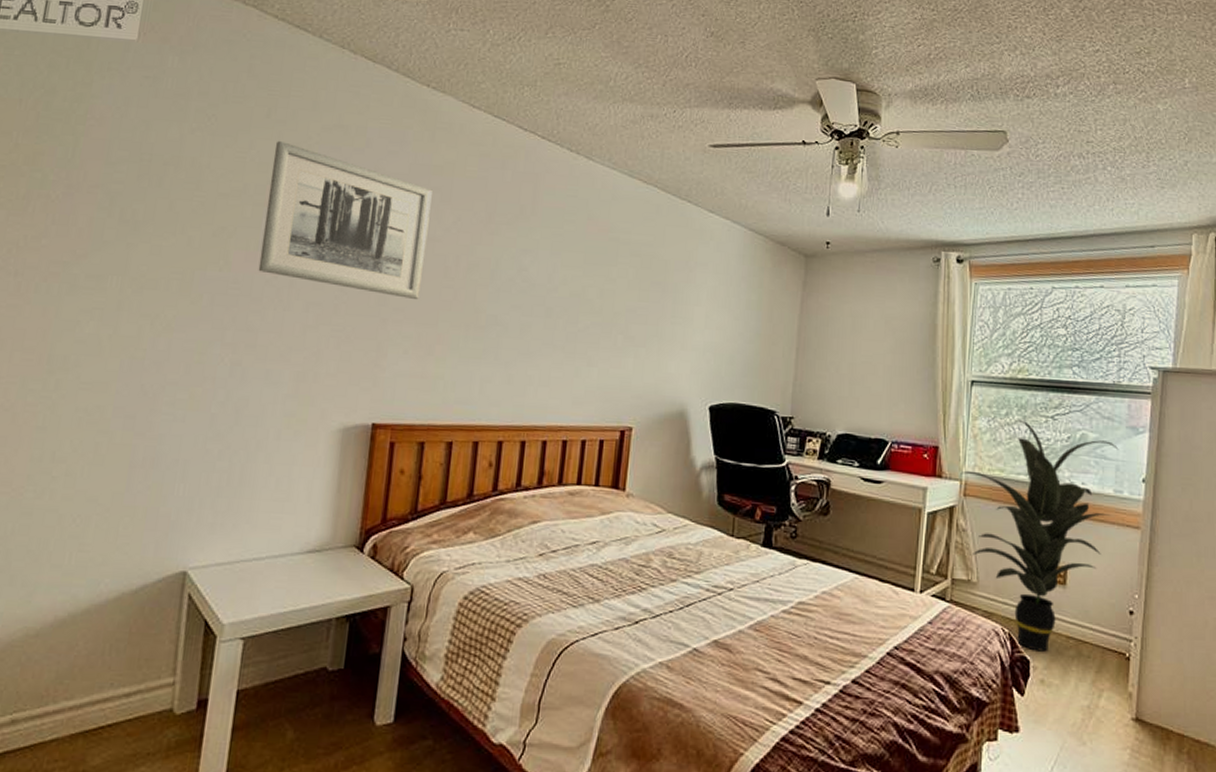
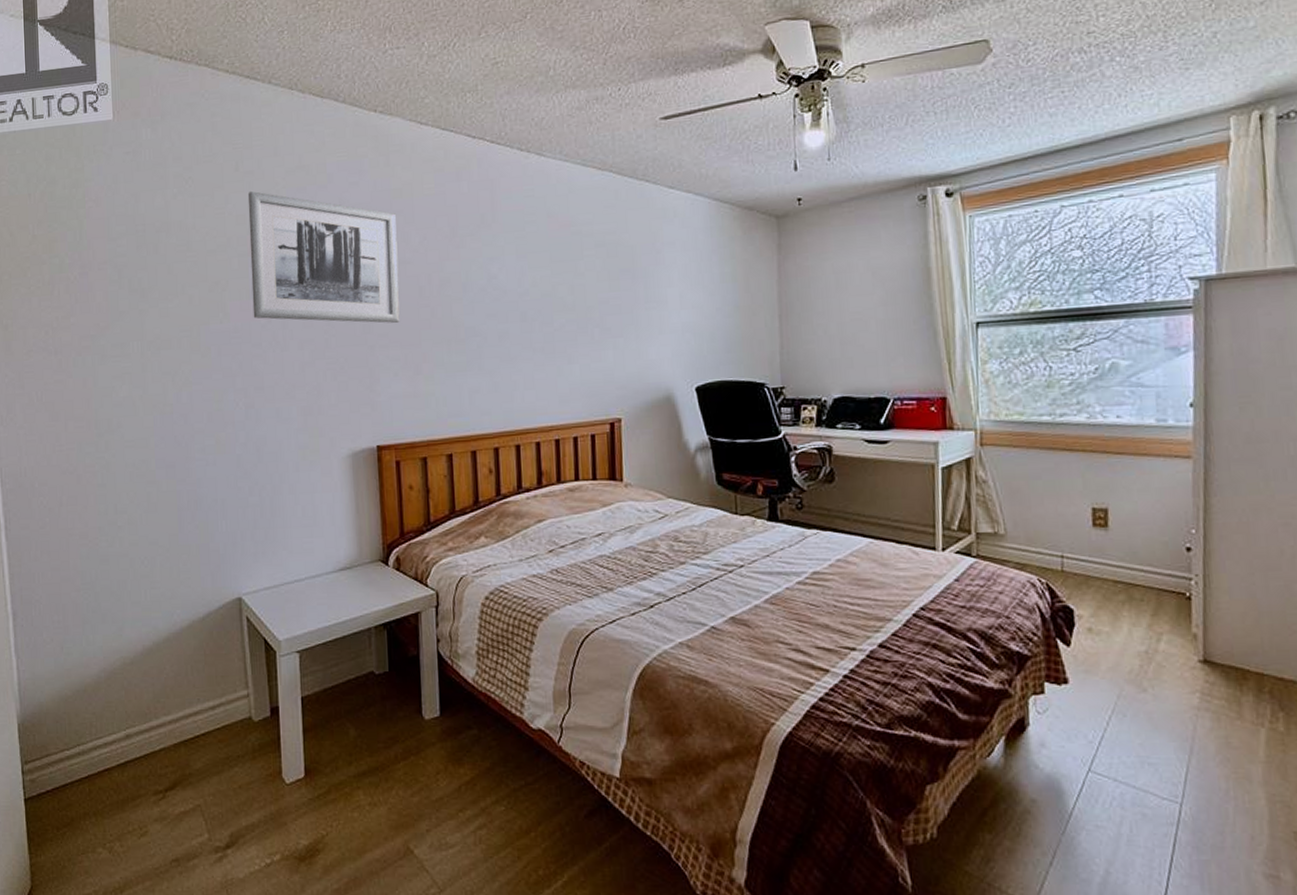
indoor plant: present [962,419,1119,652] -> none [975,356,1158,599]

